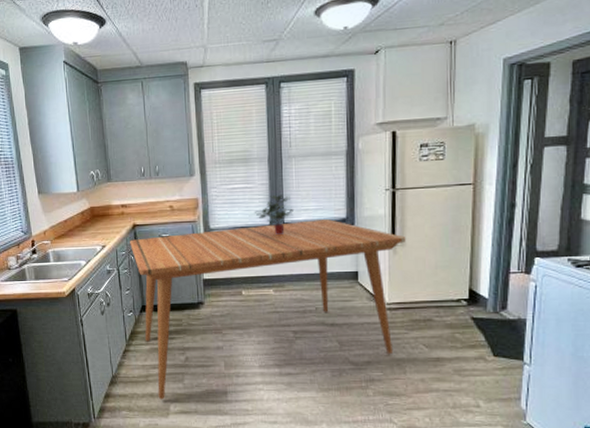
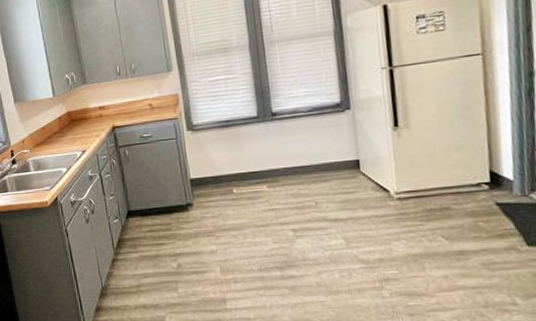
dining table: present [130,219,405,400] -> none [110,105,410,311]
potted plant: present [254,194,295,236] -> none [238,82,283,127]

